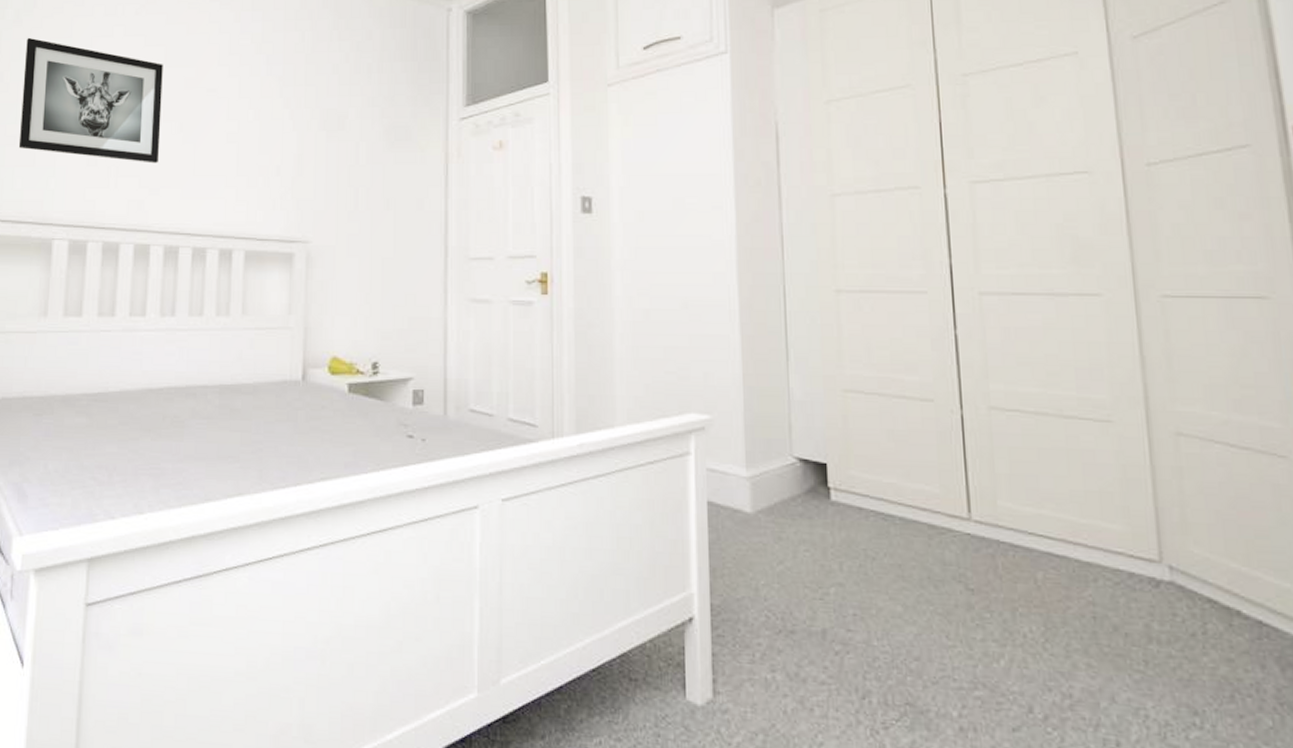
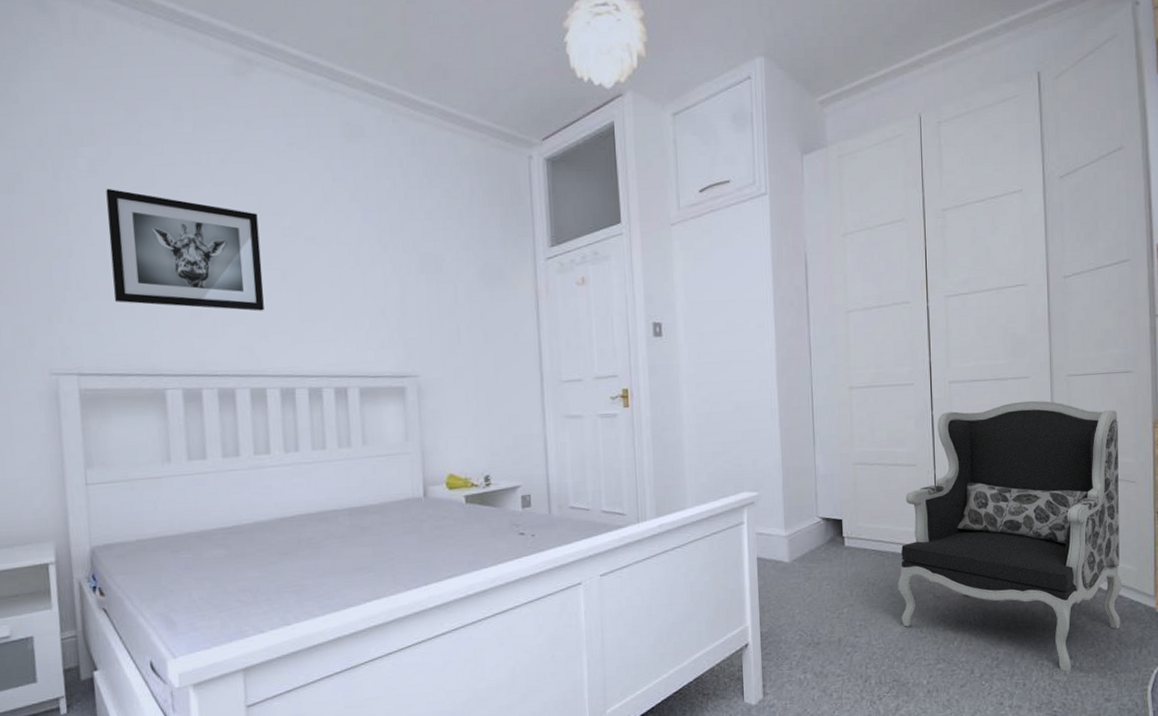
armchair: none [910,326,1279,735] -> present [898,400,1122,672]

